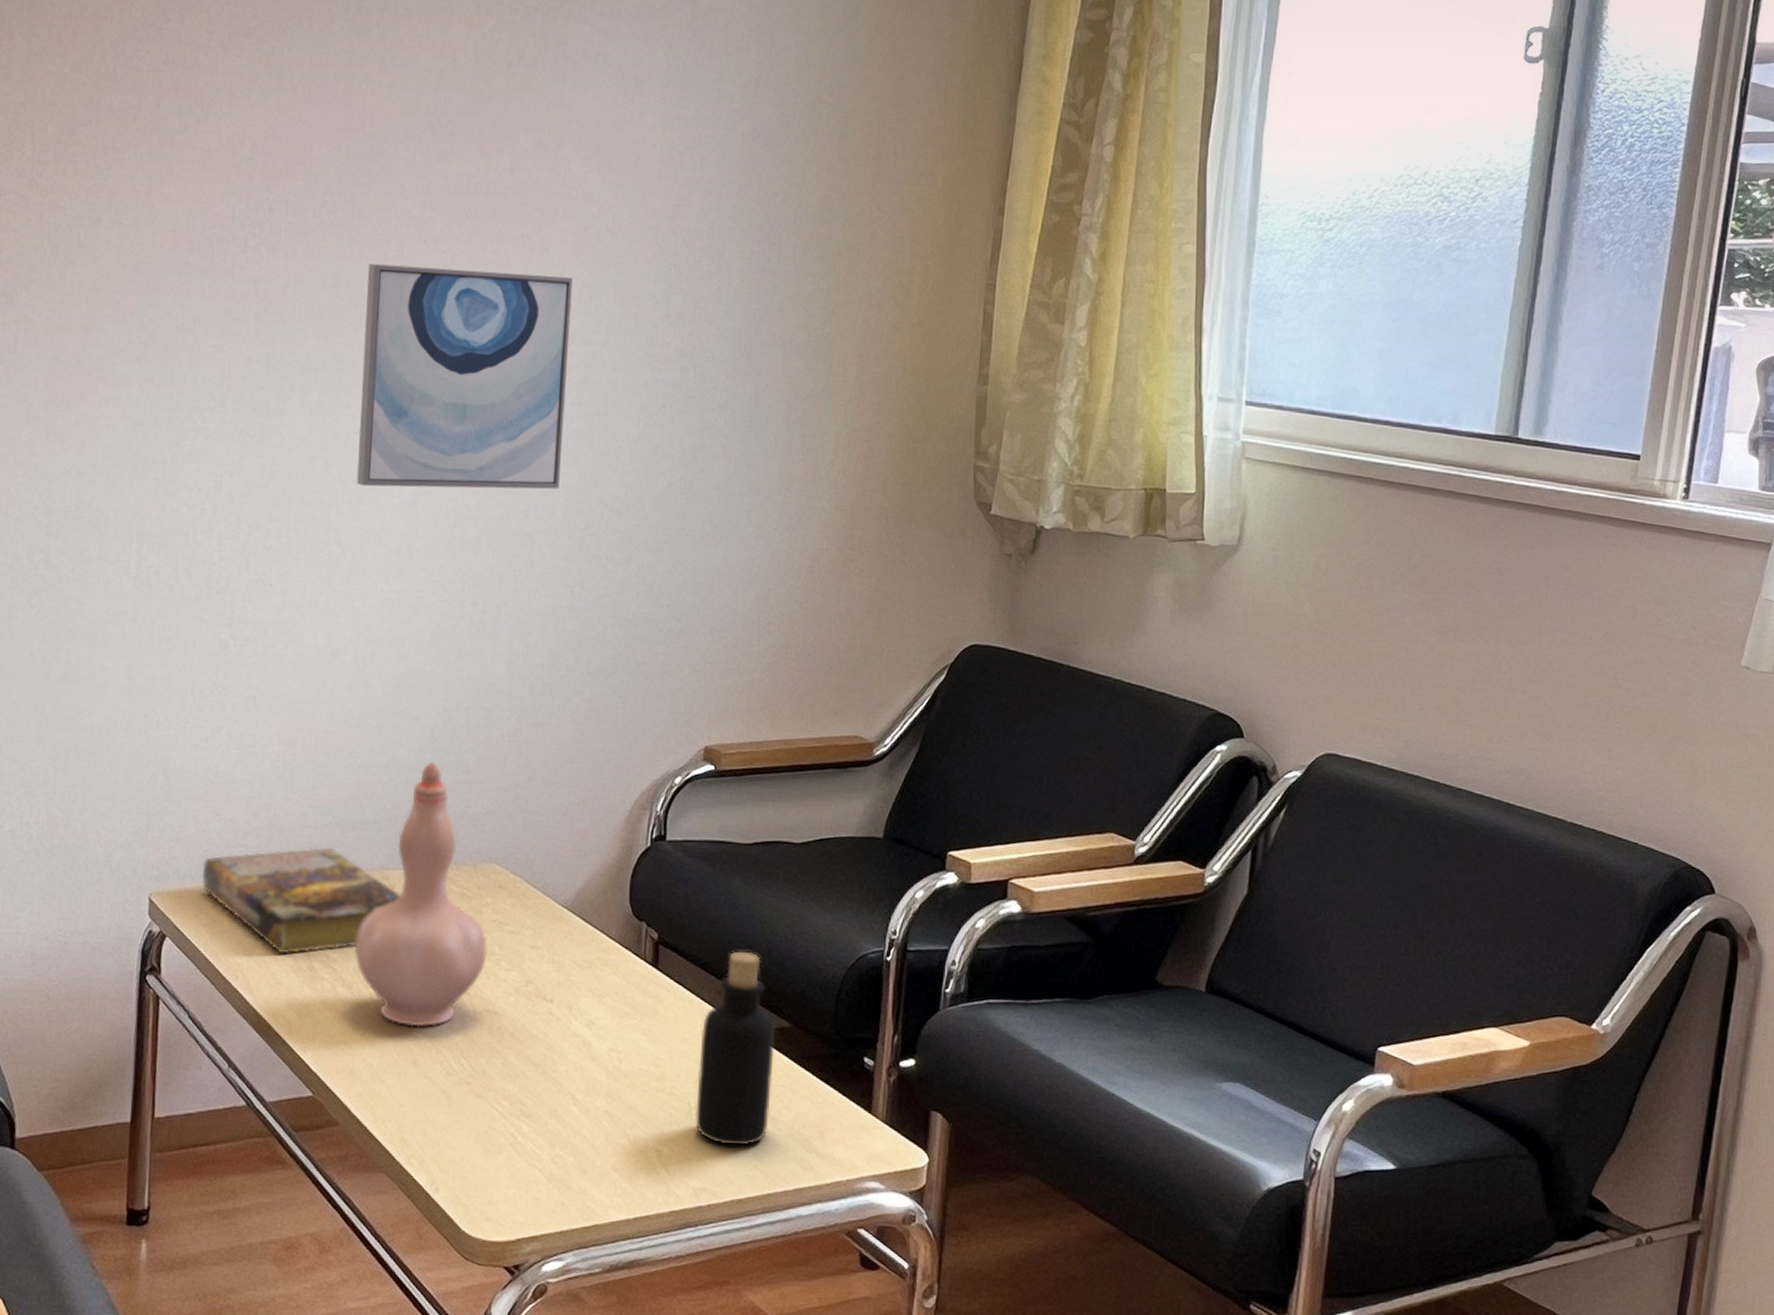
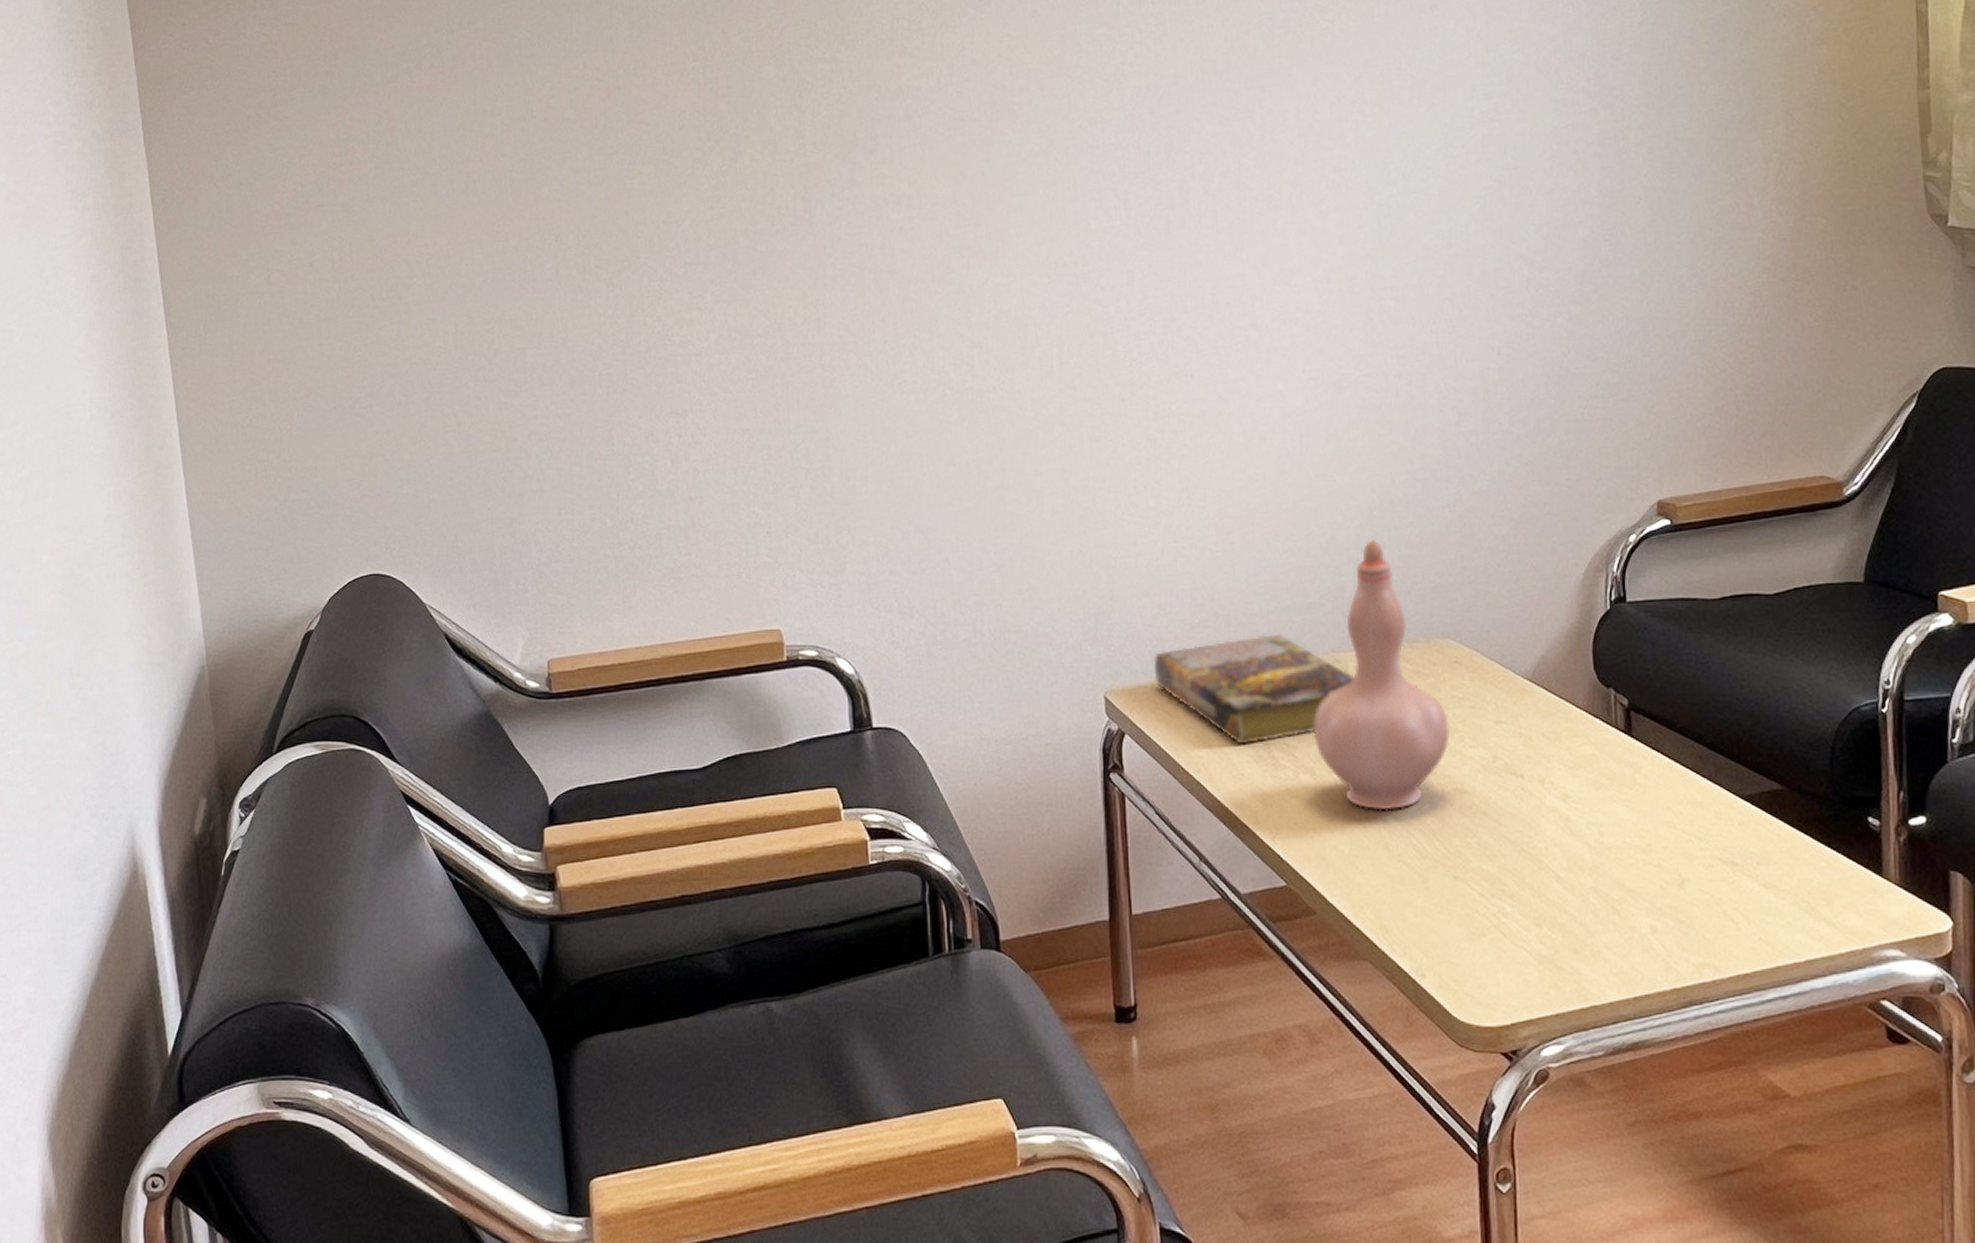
wall art: present [357,264,573,489] -> none [1257,32,1475,268]
bottle: present [695,951,777,1146] -> none [1685,712,1770,917]

